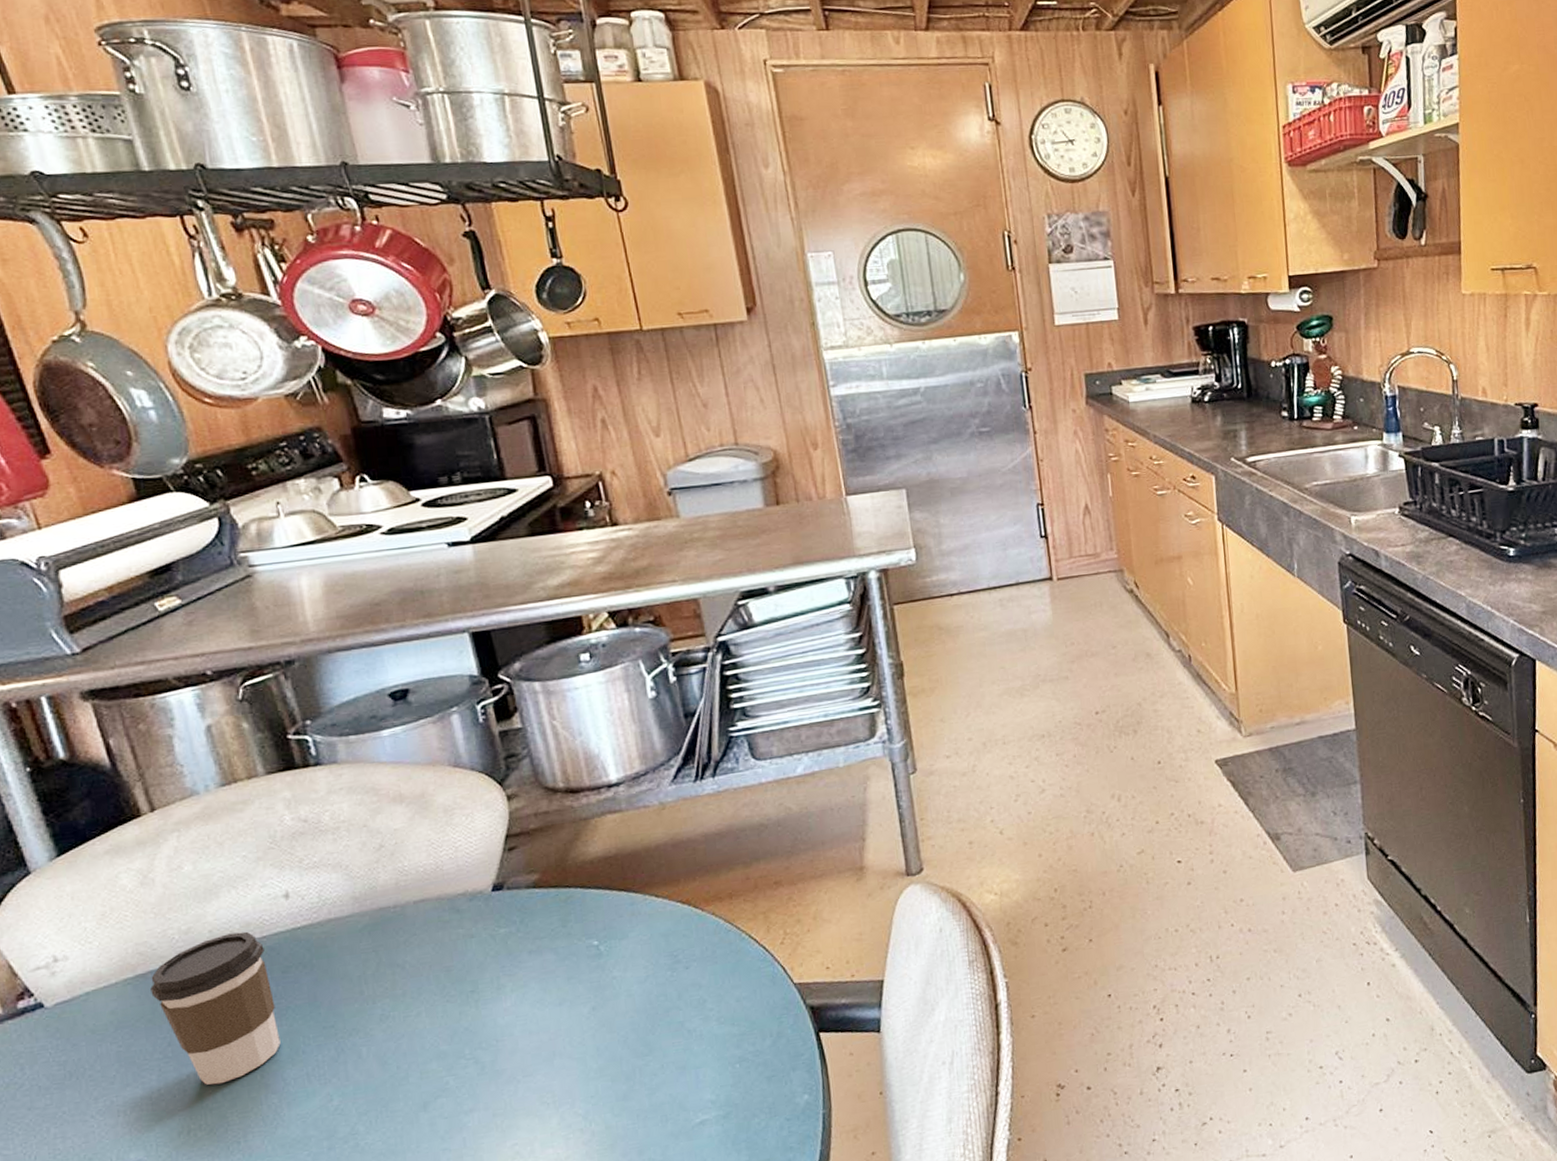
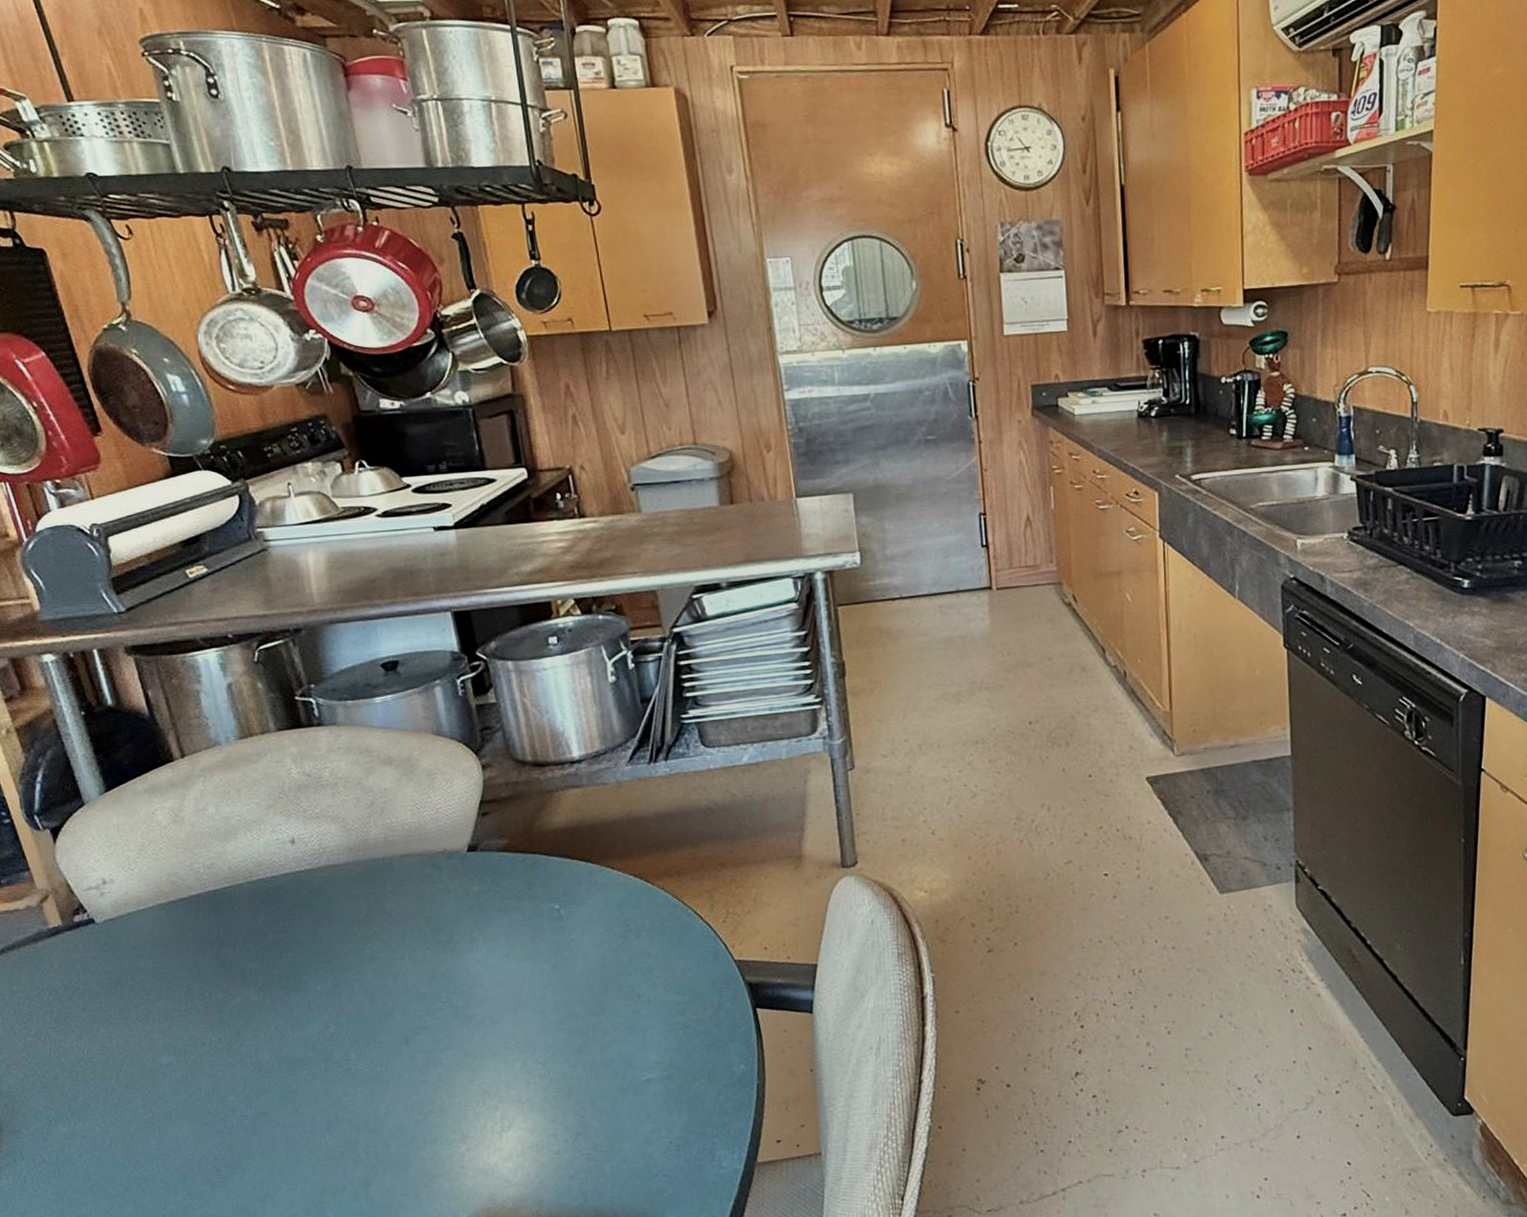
coffee cup: present [150,931,281,1085] -> none [180,870,286,1004]

